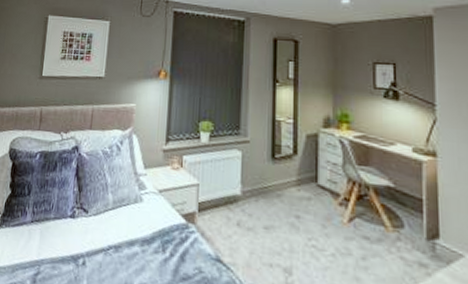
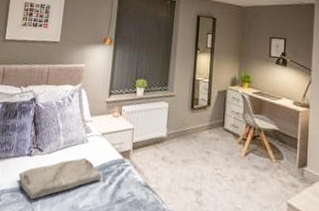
serving tray: none [60,221,161,273] -> present [18,157,102,200]

